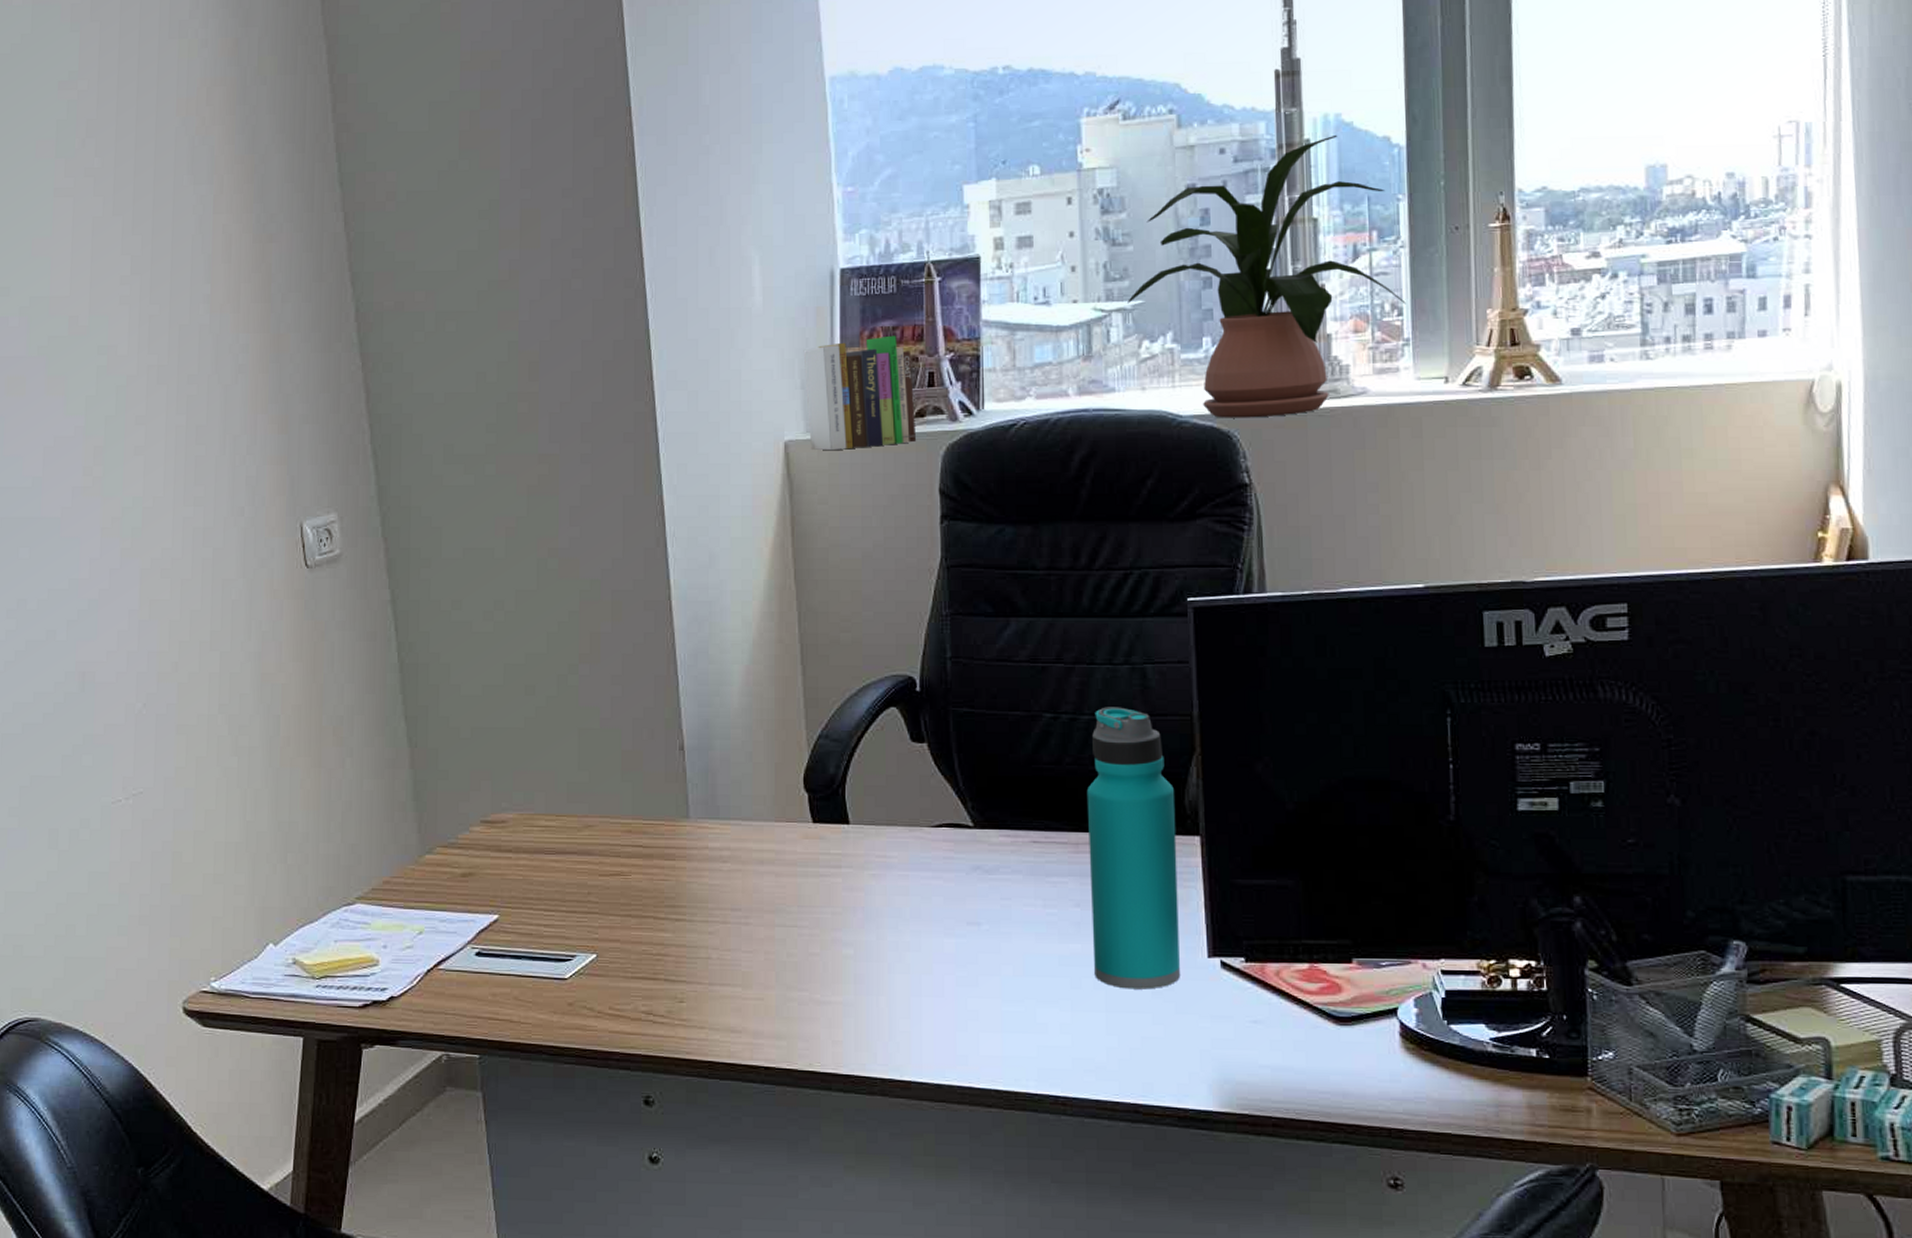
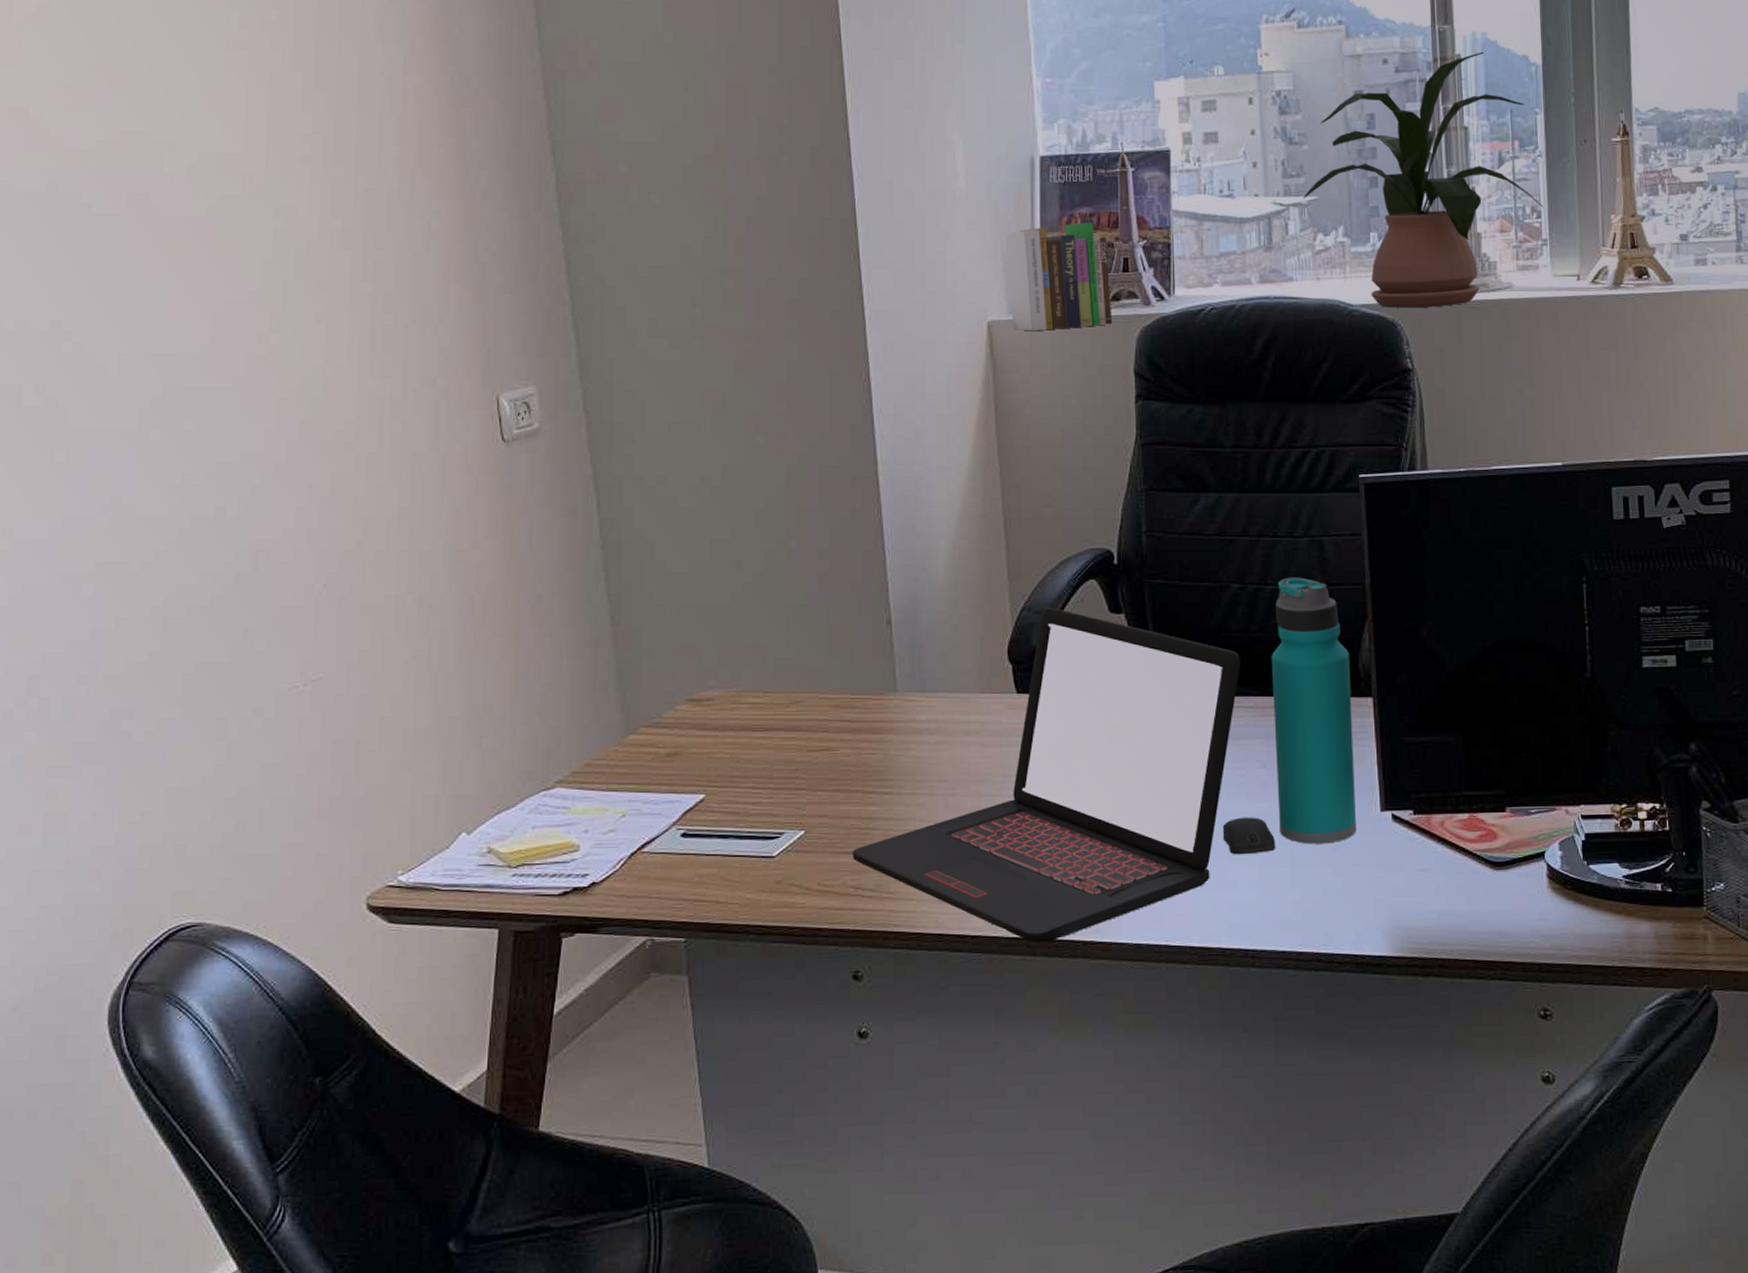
laptop: none [643,735,1054,1077] -> present [852,607,1241,942]
computer mouse: none [1031,958,1091,997] -> present [1222,817,1276,855]

